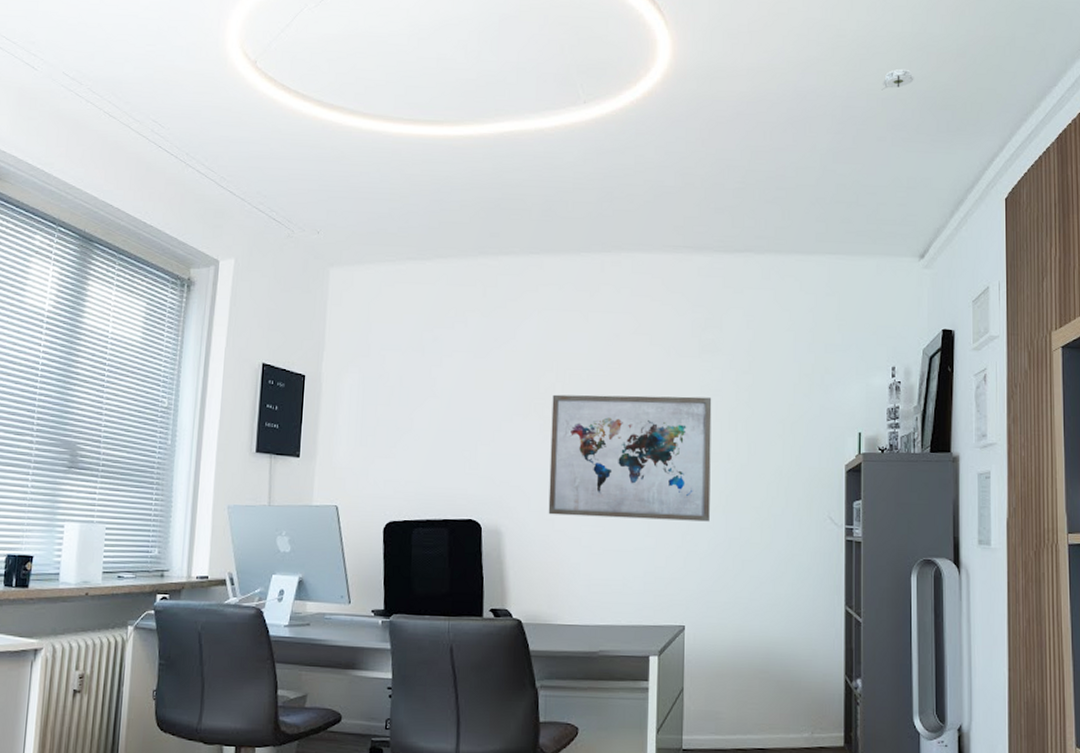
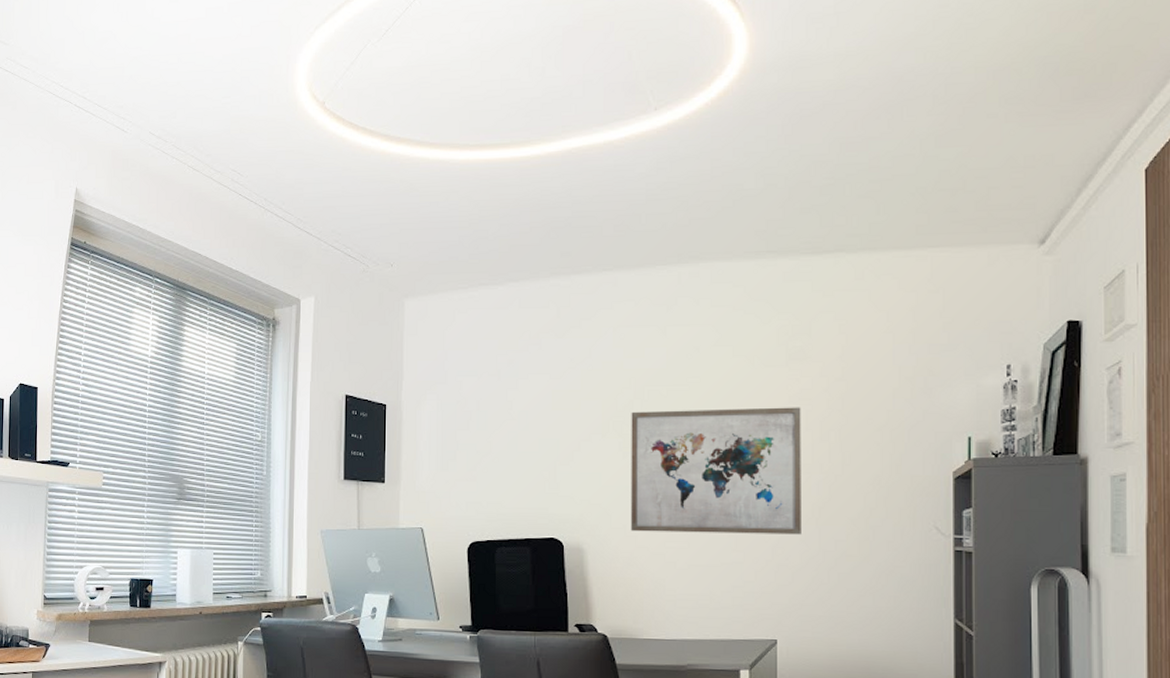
smoke detector: present [882,69,914,90] -> none [992,35,1032,62]

